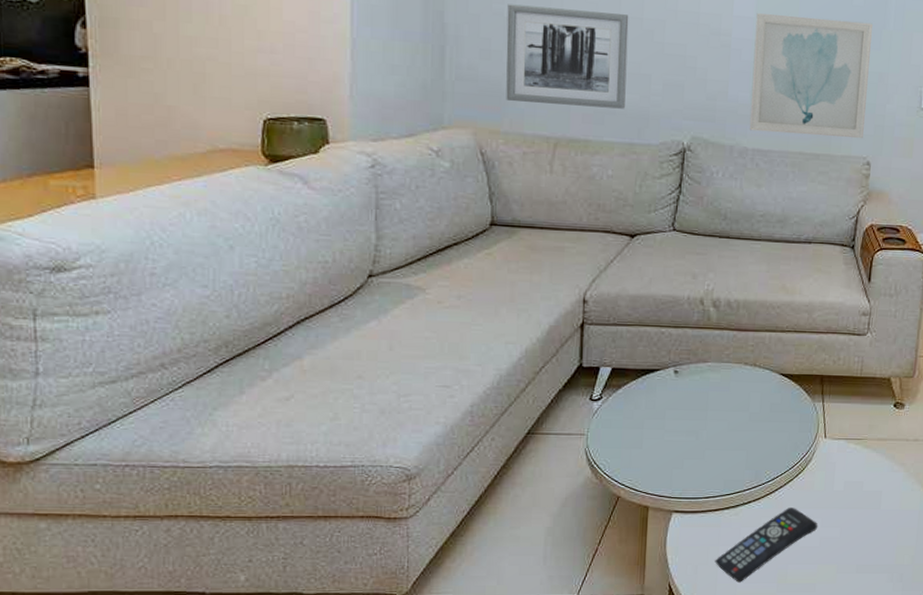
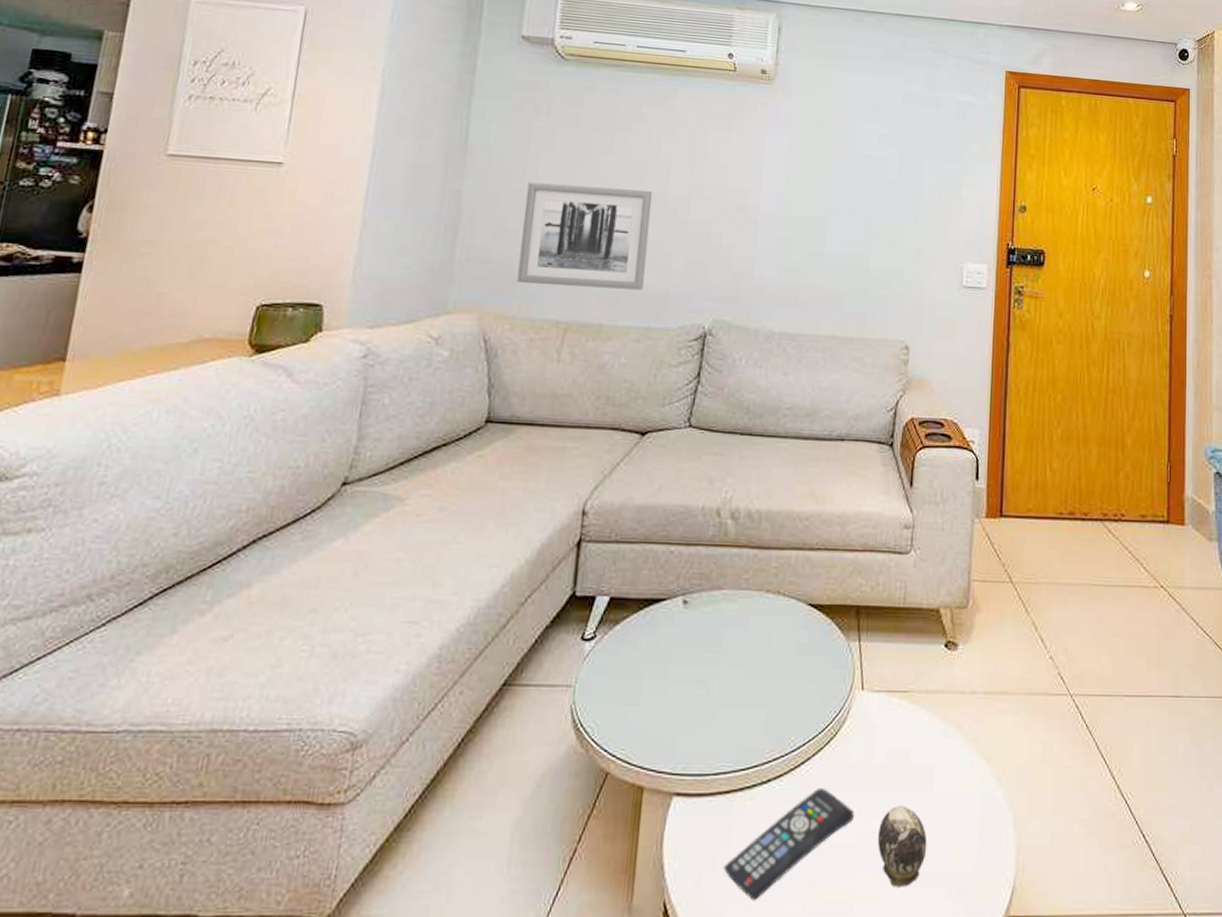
wall art: present [749,13,872,139] -> none [776,188,907,320]
decorative egg: none [835,520,875,574] -> present [877,806,927,887]

